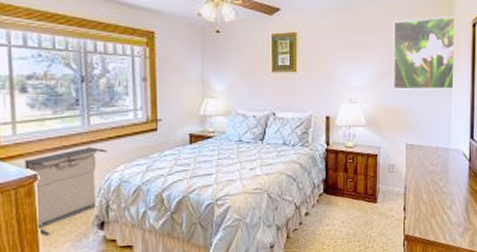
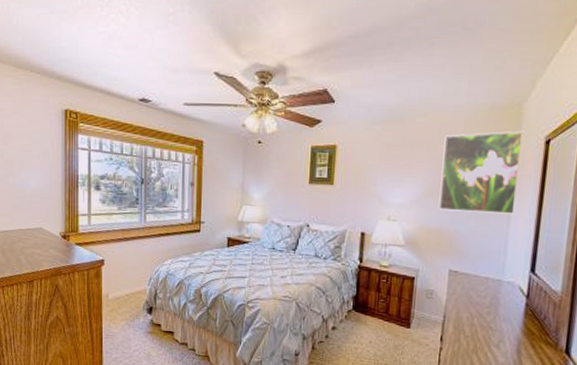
laundry hamper: present [25,146,108,235] -> none [95,240,159,312]

